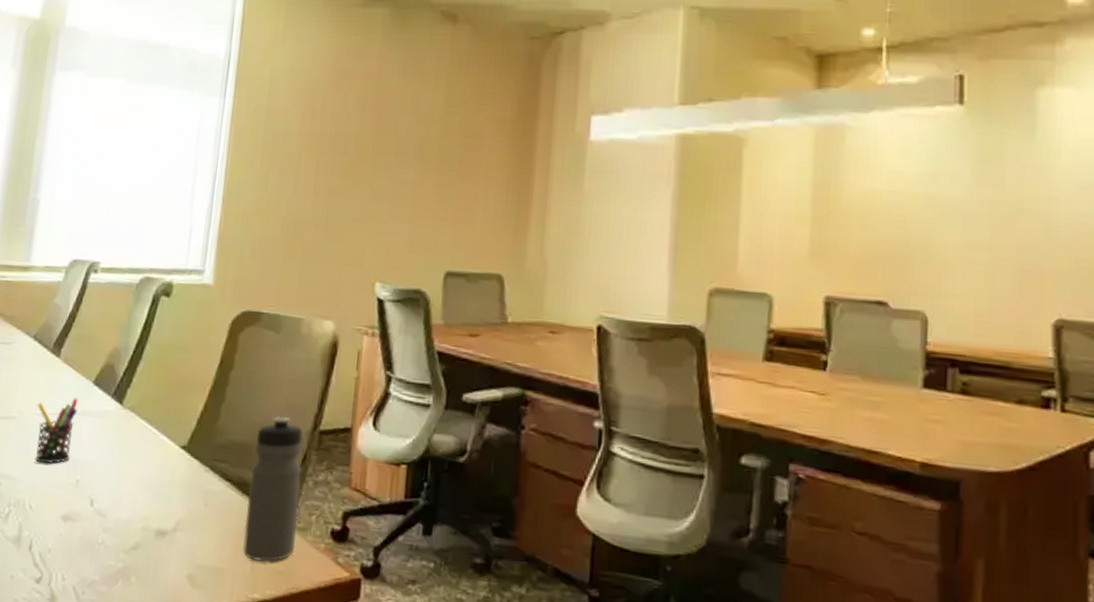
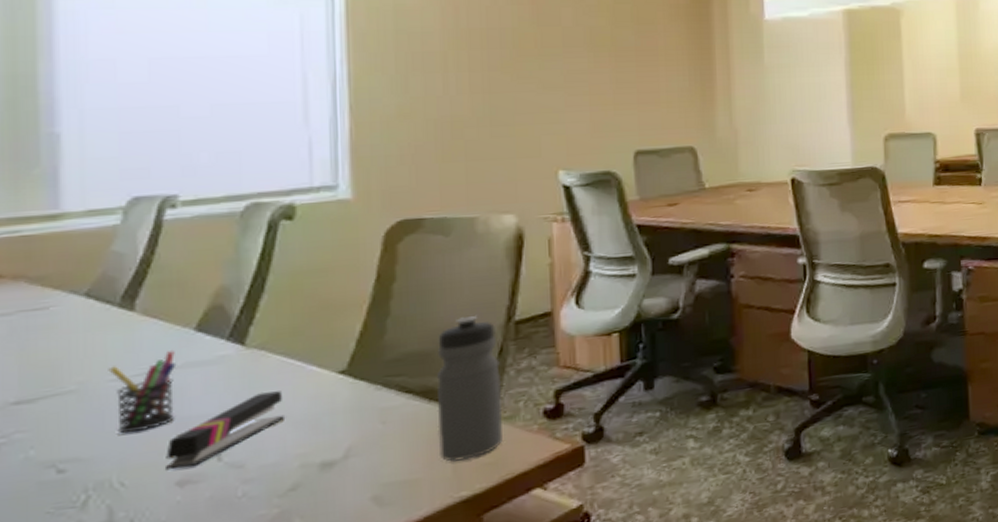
stapler: none [58,451,141,506] -> present [166,391,284,471]

